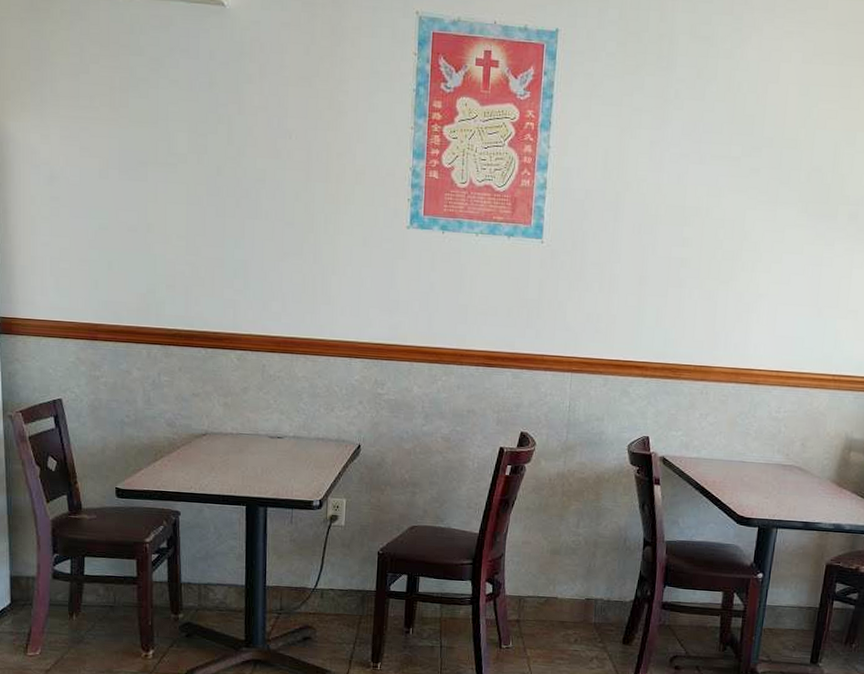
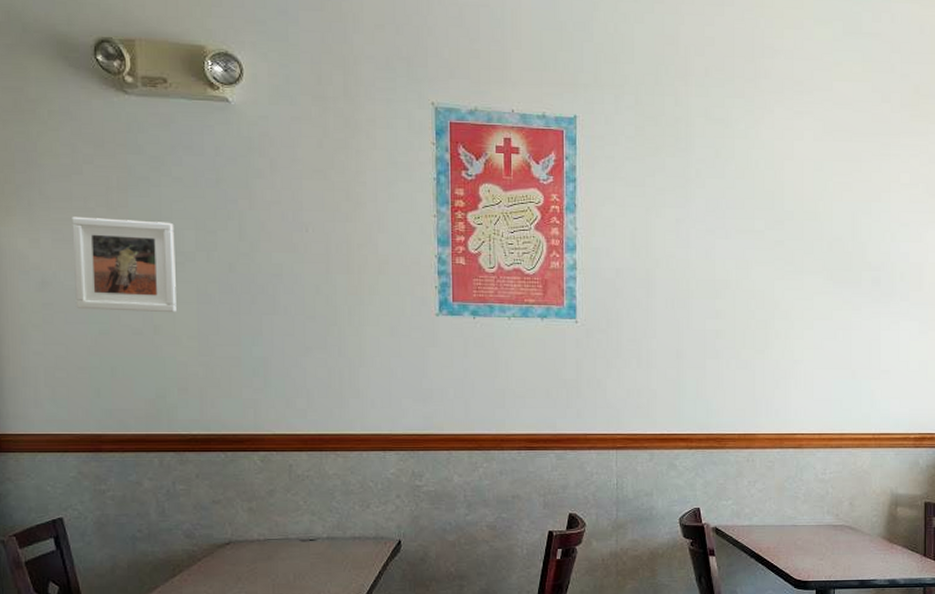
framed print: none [78,114,169,213] -> present [72,216,177,313]

